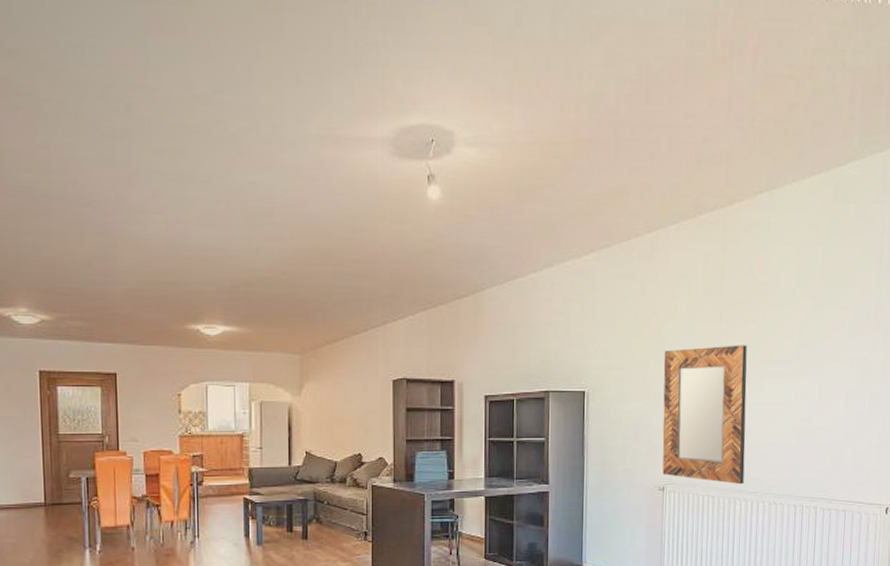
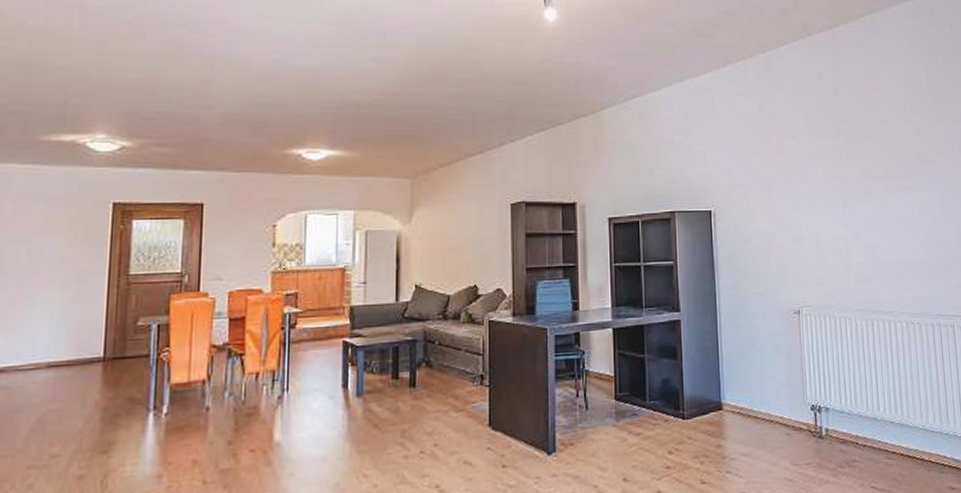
home mirror: present [662,345,747,485] -> none [787,160,879,305]

